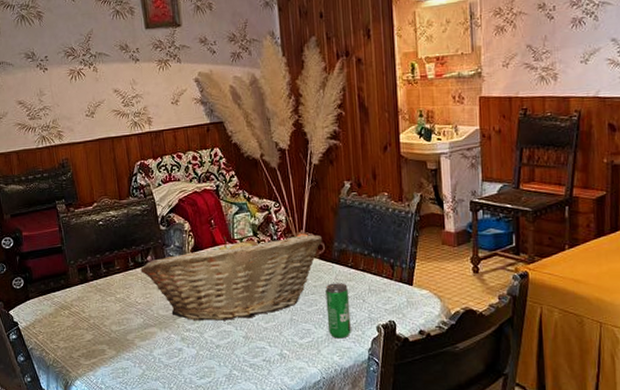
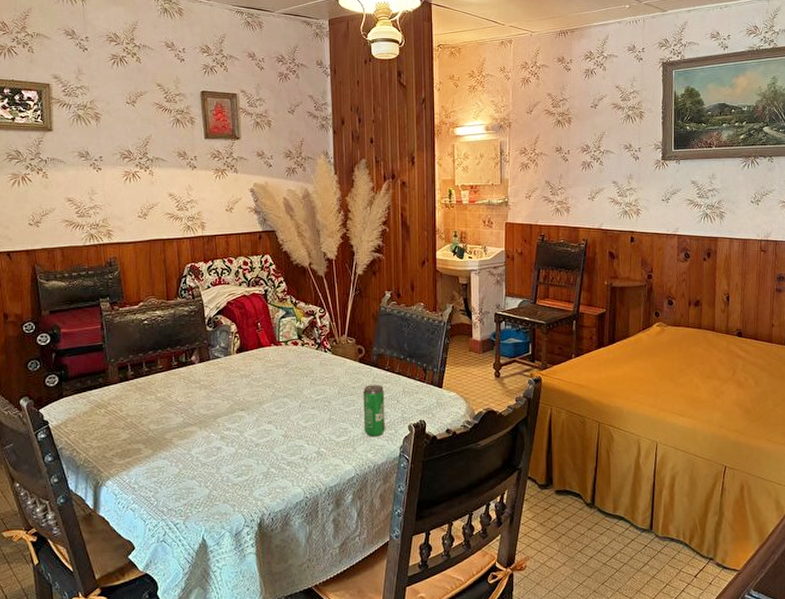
fruit basket: present [140,233,323,321] -> none [184,338,363,420]

